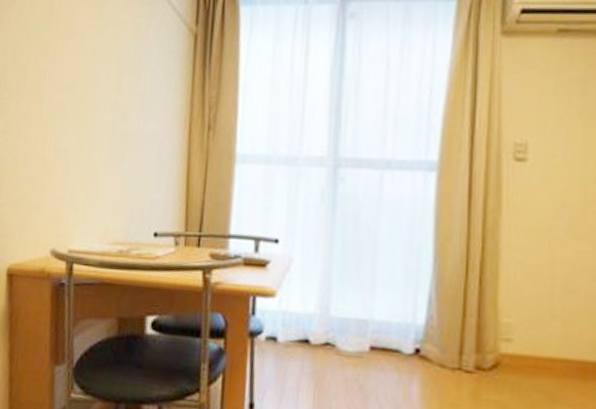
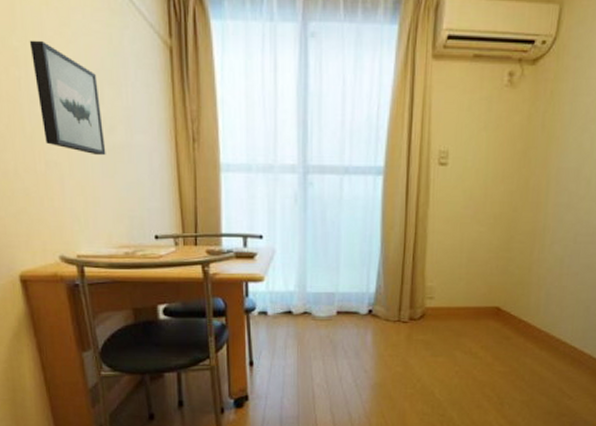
wall art: none [58,32,119,143] -> present [29,40,106,156]

